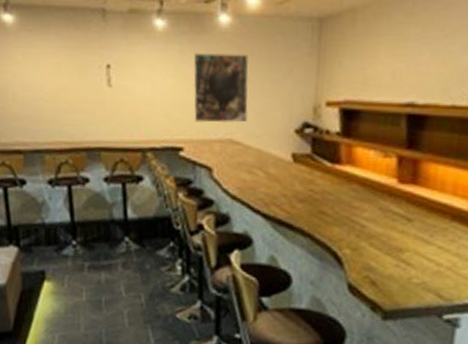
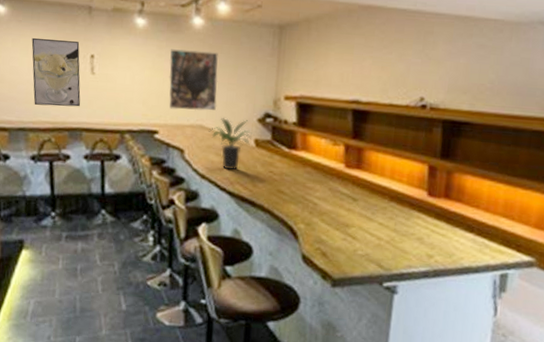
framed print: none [43,48,98,125] -> present [31,37,81,107]
potted plant: none [239,129,292,190] -> present [208,117,254,171]

